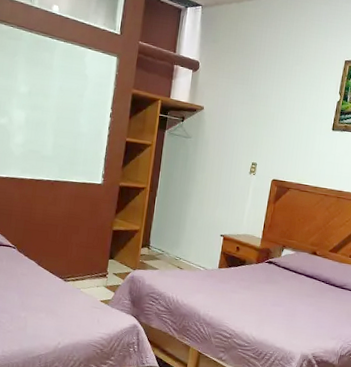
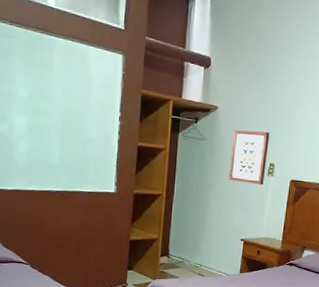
wall art: none [211,129,253,184] -> present [228,130,270,186]

